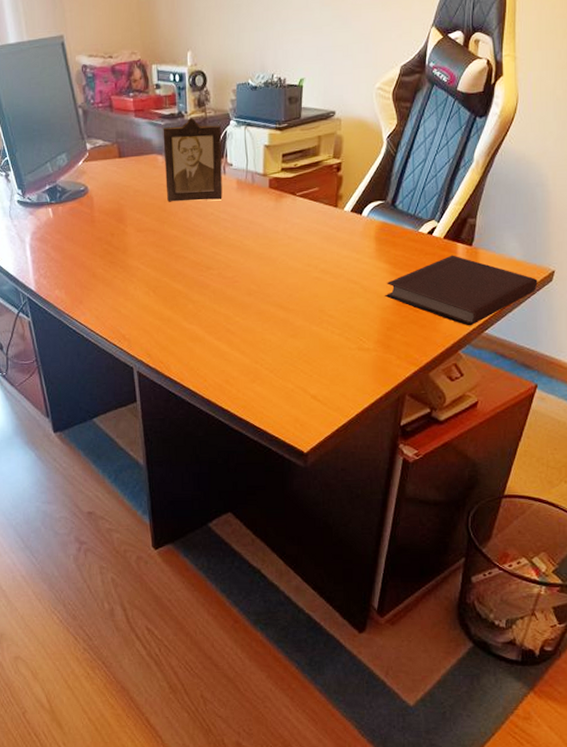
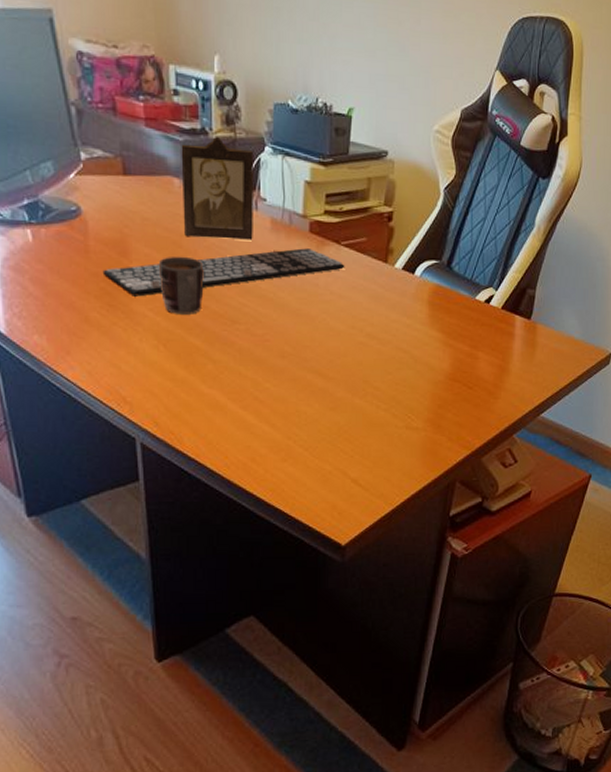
keyboard: none [105,201,301,254] -> present [102,248,345,297]
mug: none [148,218,184,265] -> present [159,256,204,315]
notebook: present [385,255,538,326] -> none [437,328,596,408]

